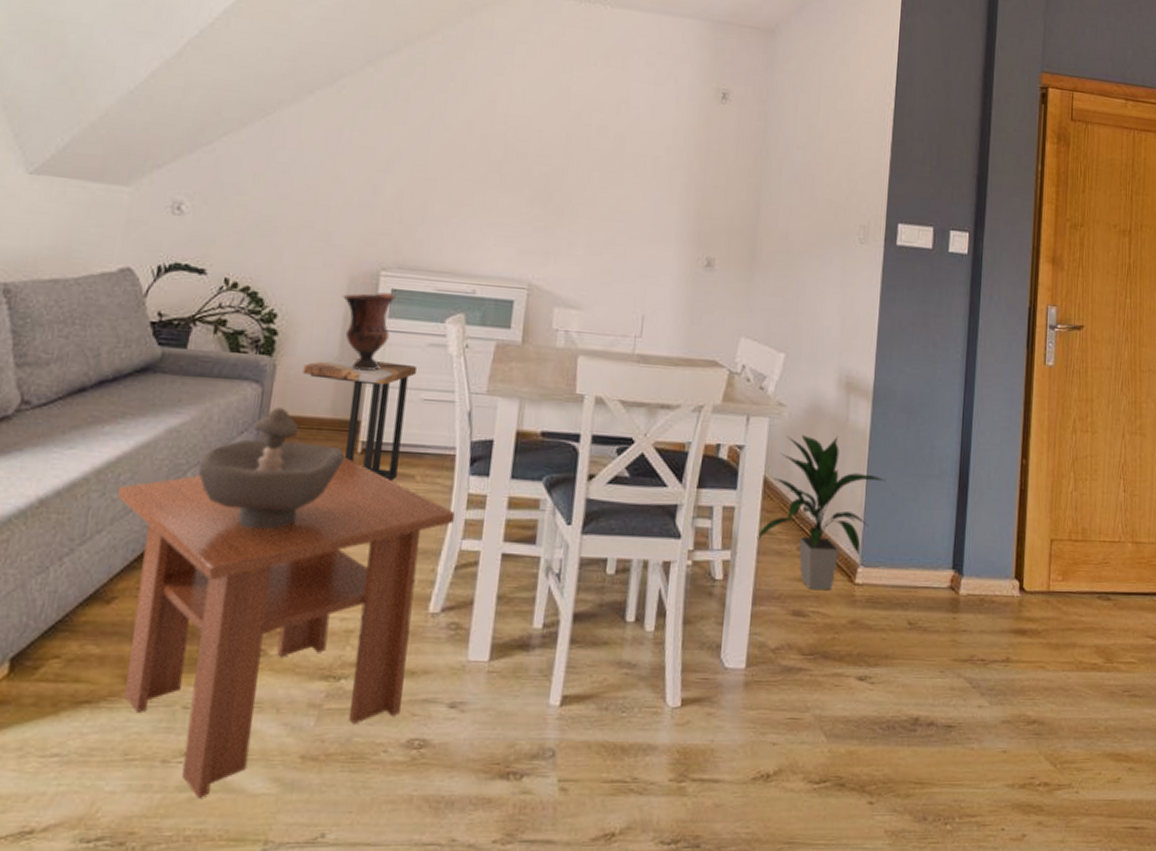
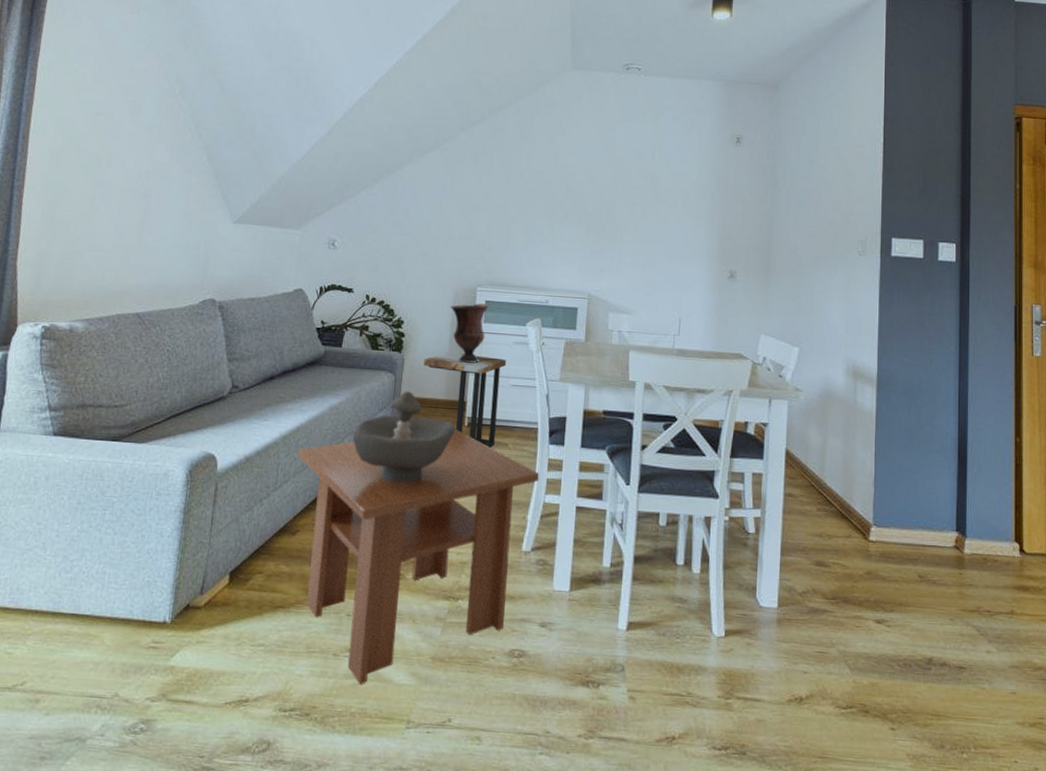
indoor plant: present [757,435,887,591] -> none [782,415,893,546]

